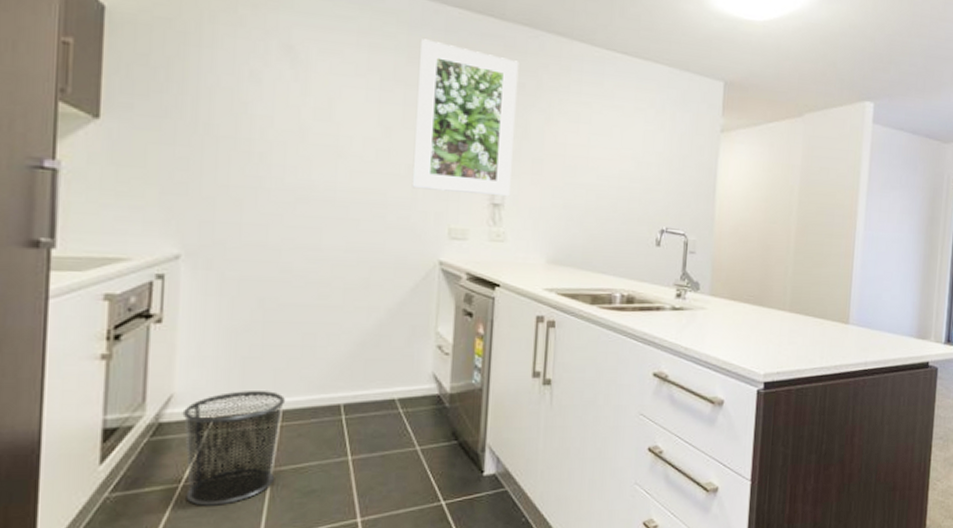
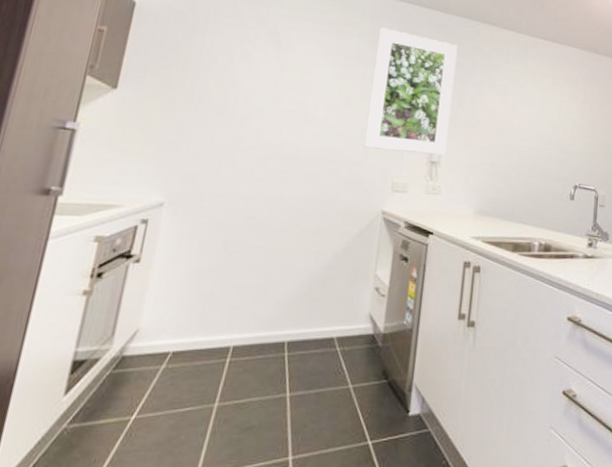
waste bin: present [182,391,286,506] -> none [135,327,237,440]

